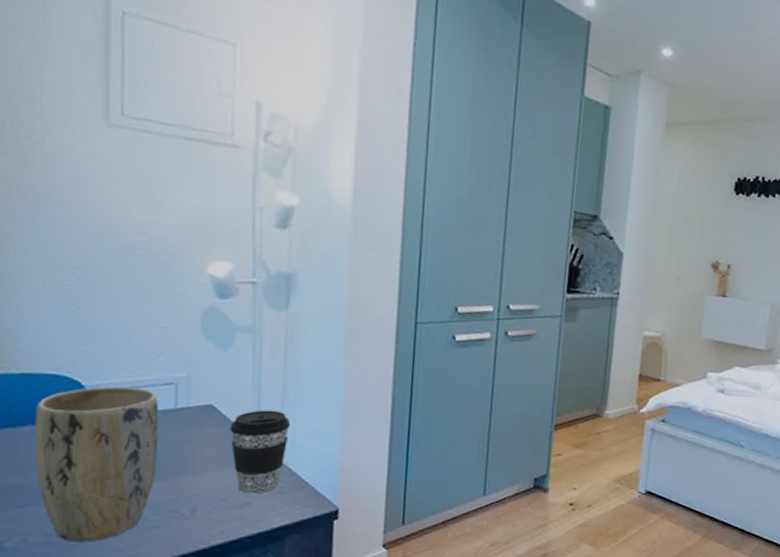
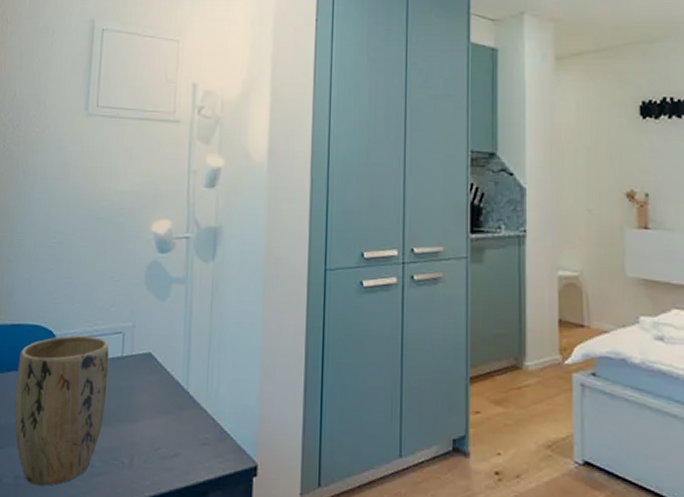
coffee cup: present [230,410,291,494] -> none [164,358,216,444]

